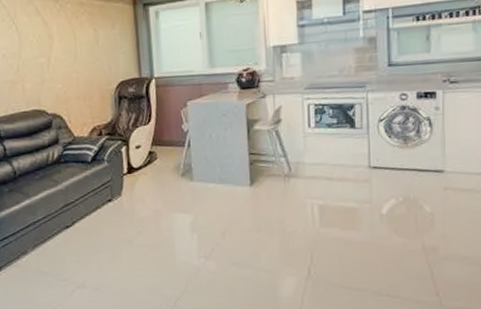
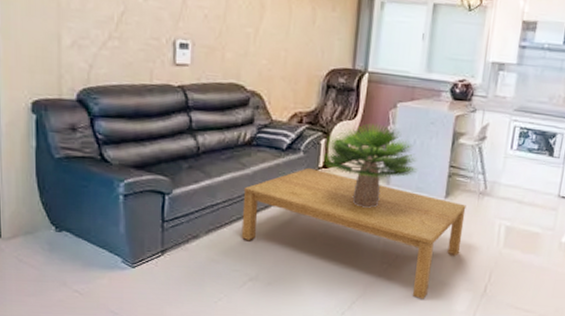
coffee table: none [59,175,276,289] -> present [241,167,466,299]
potted plant: none [125,125,218,206] -> present [322,123,417,208]

